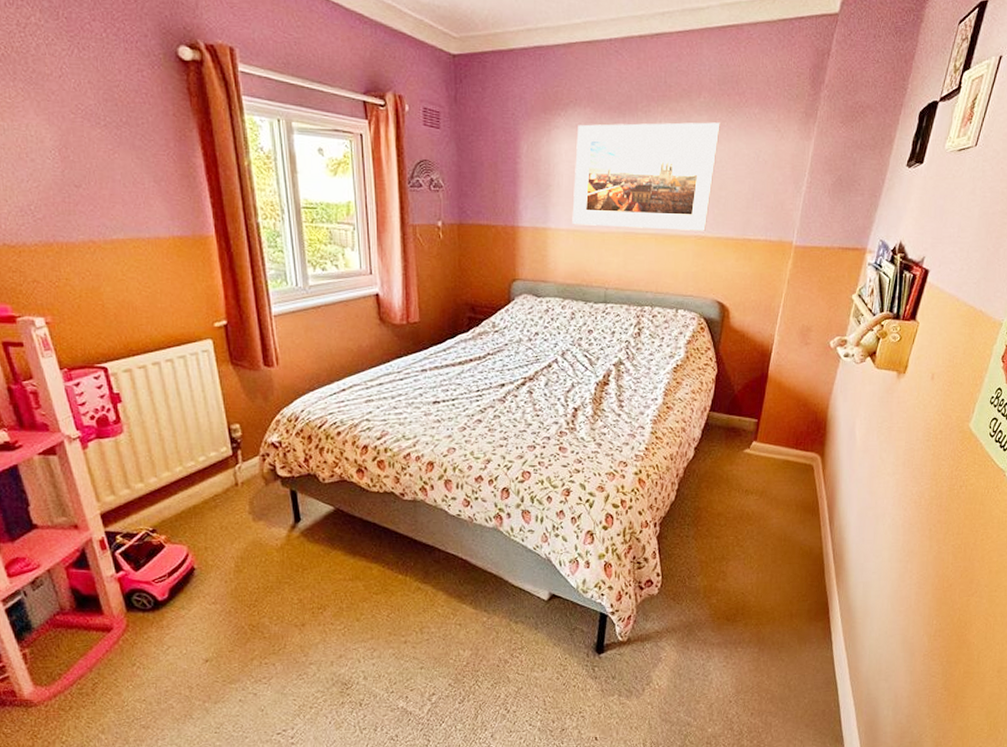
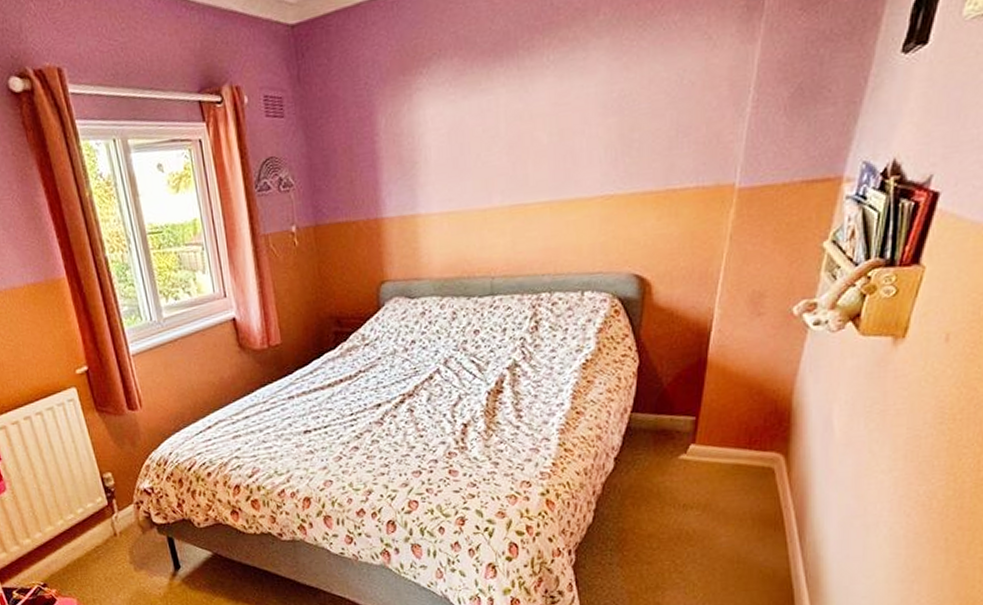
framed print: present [572,122,720,231] -> none [444,43,628,206]

